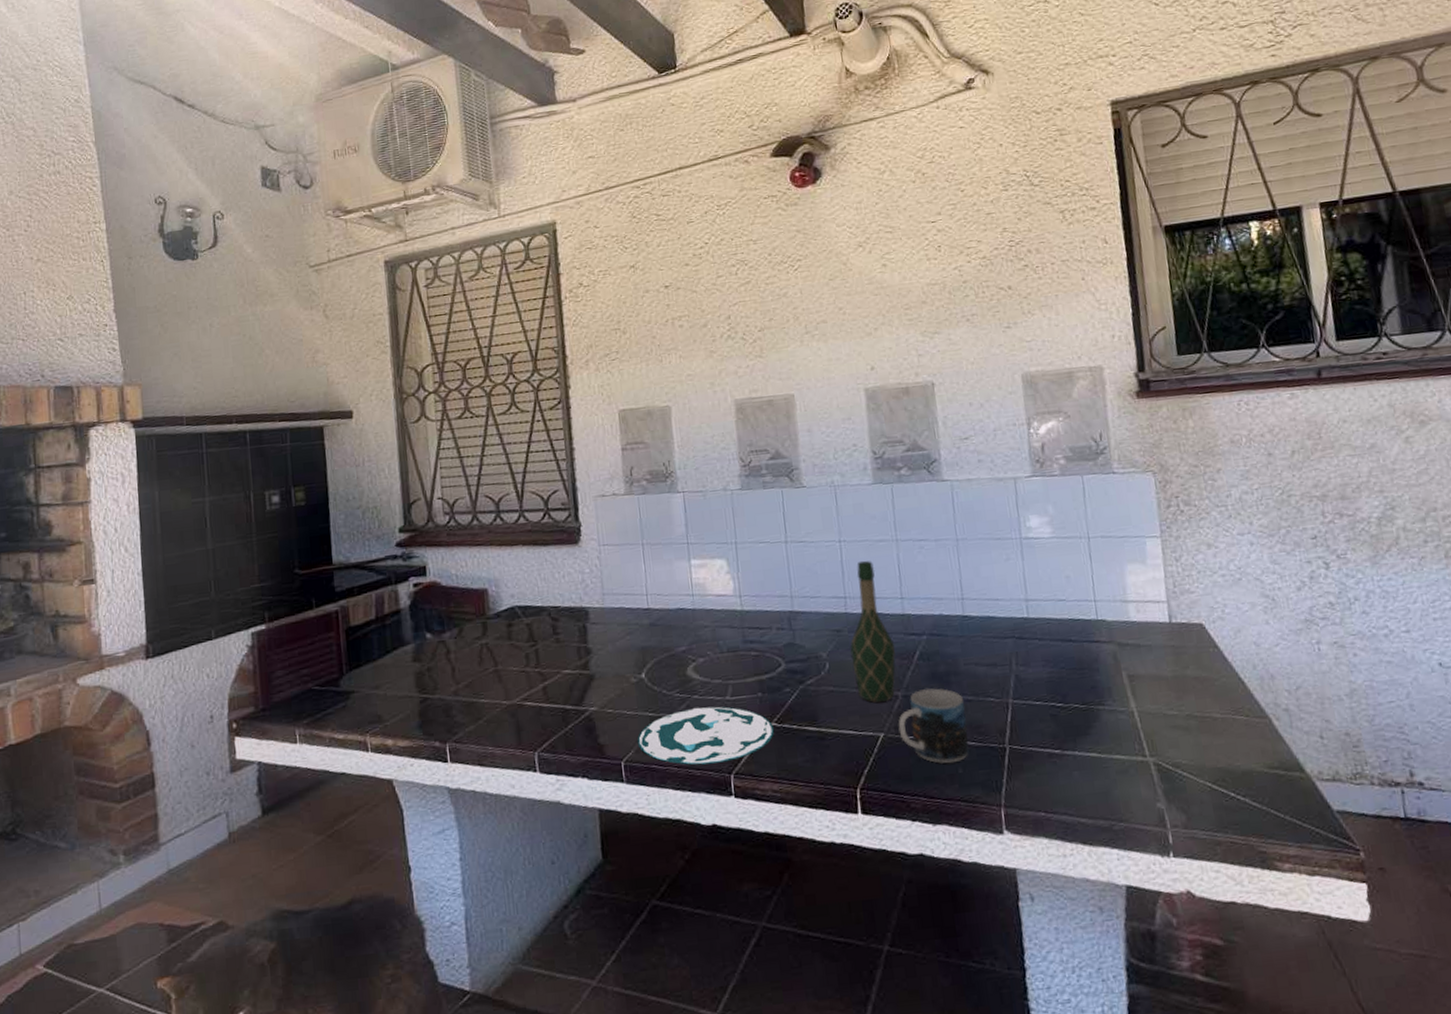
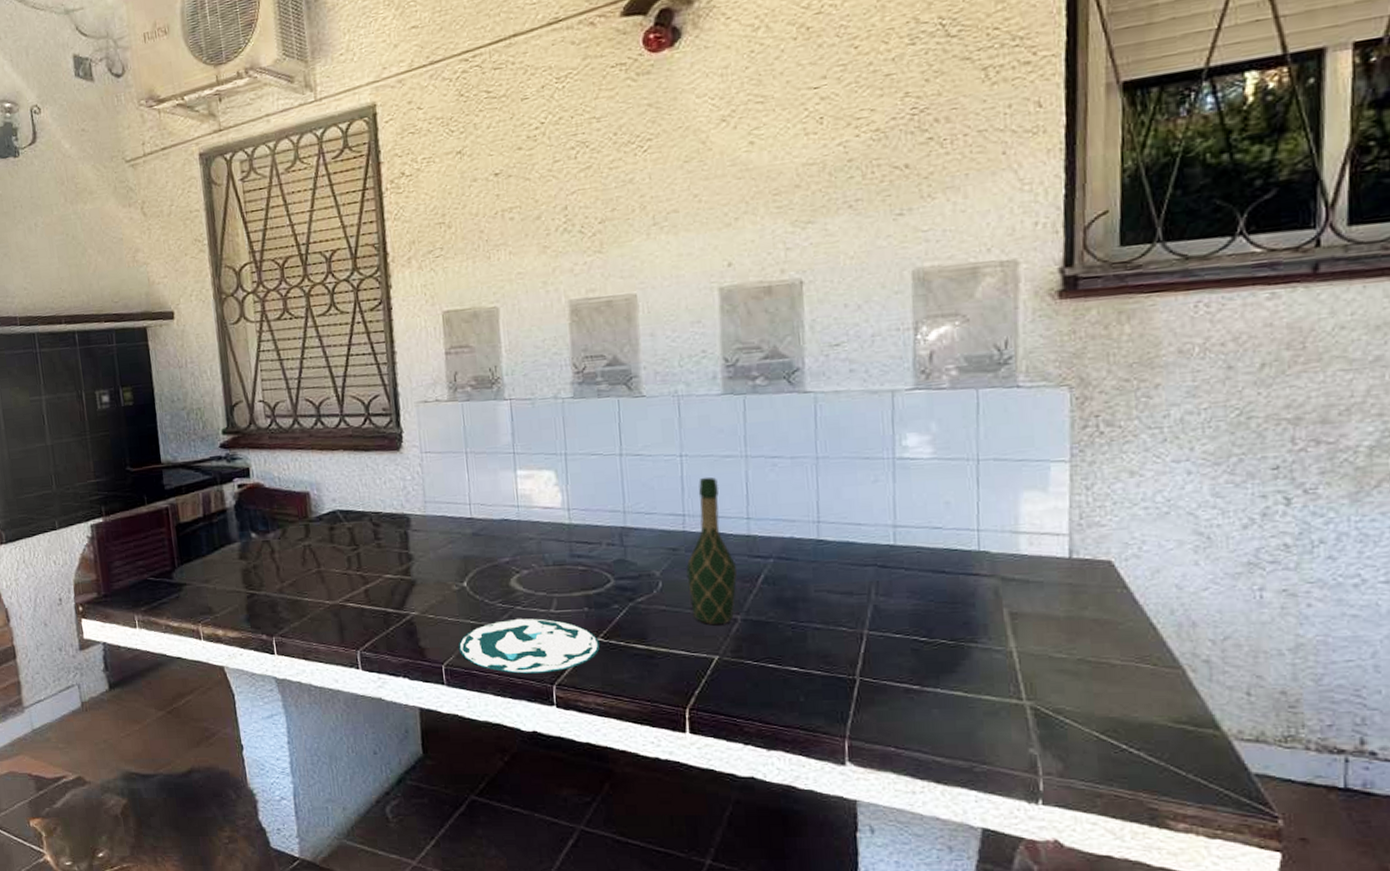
mug: present [898,688,969,764] -> none [735,614,814,690]

